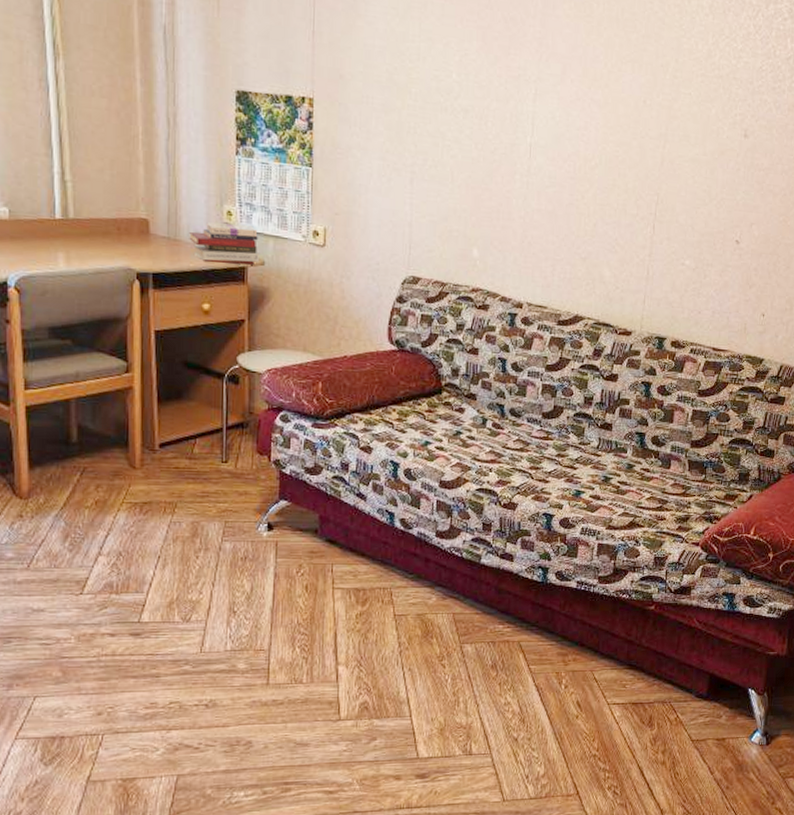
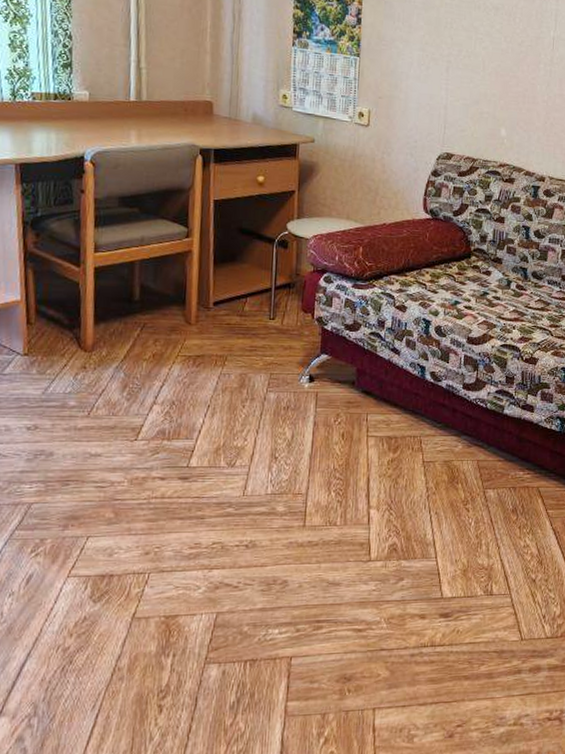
books: present [189,222,260,265] -> none [248,104,311,142]

